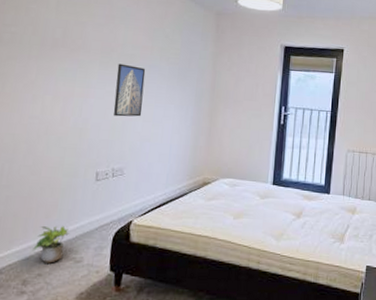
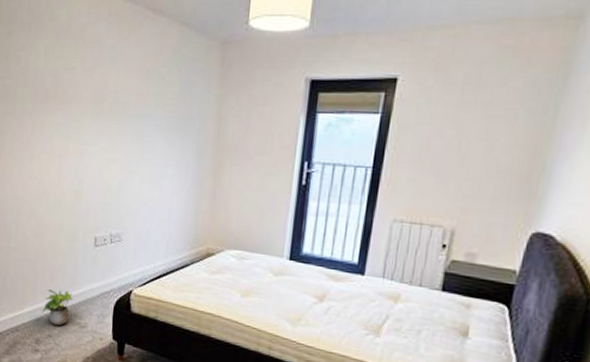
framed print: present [113,63,146,117] -> none [108,114,141,177]

